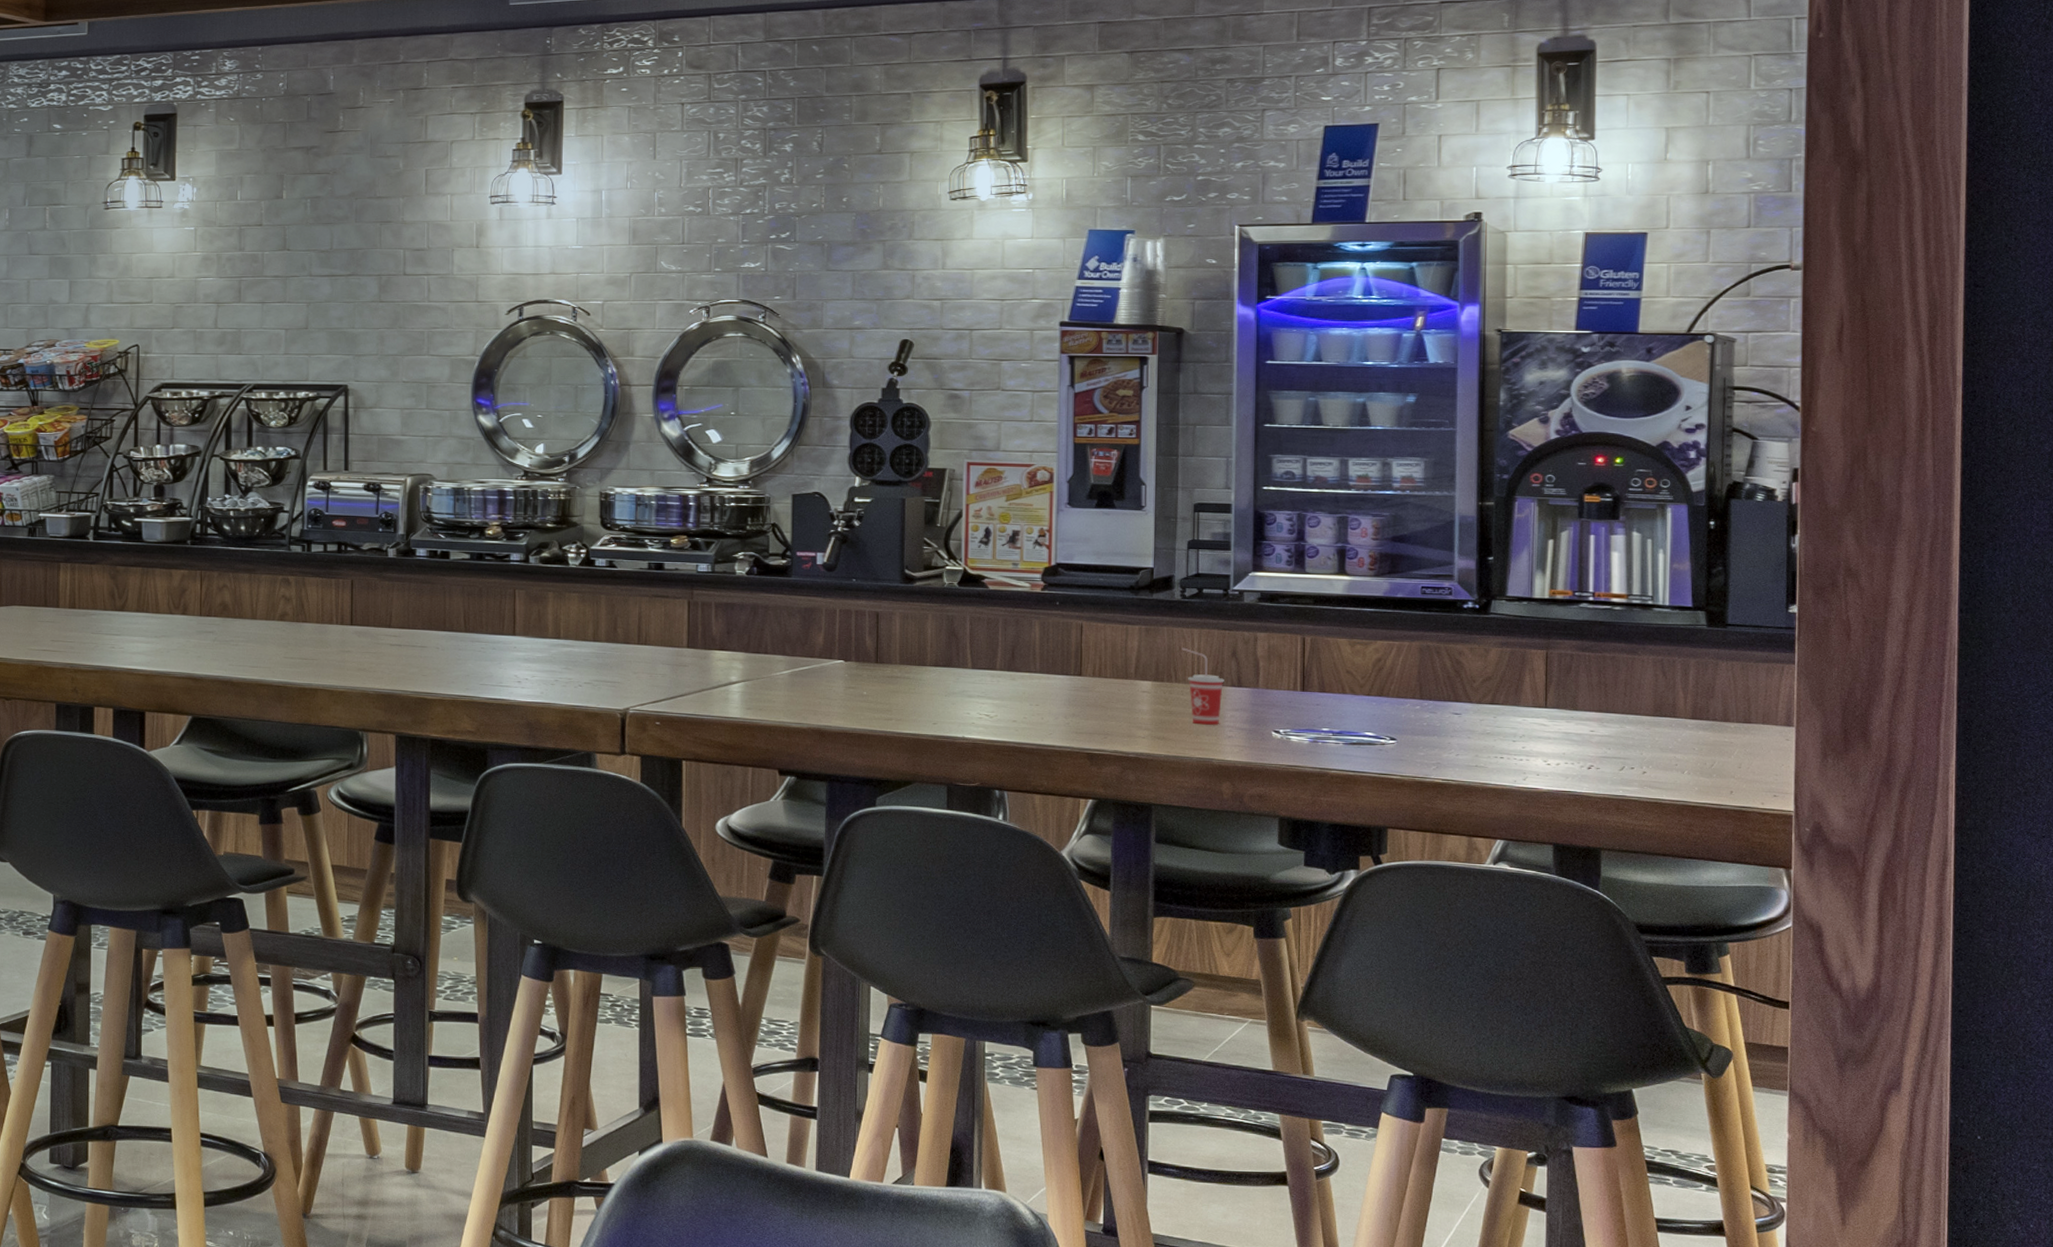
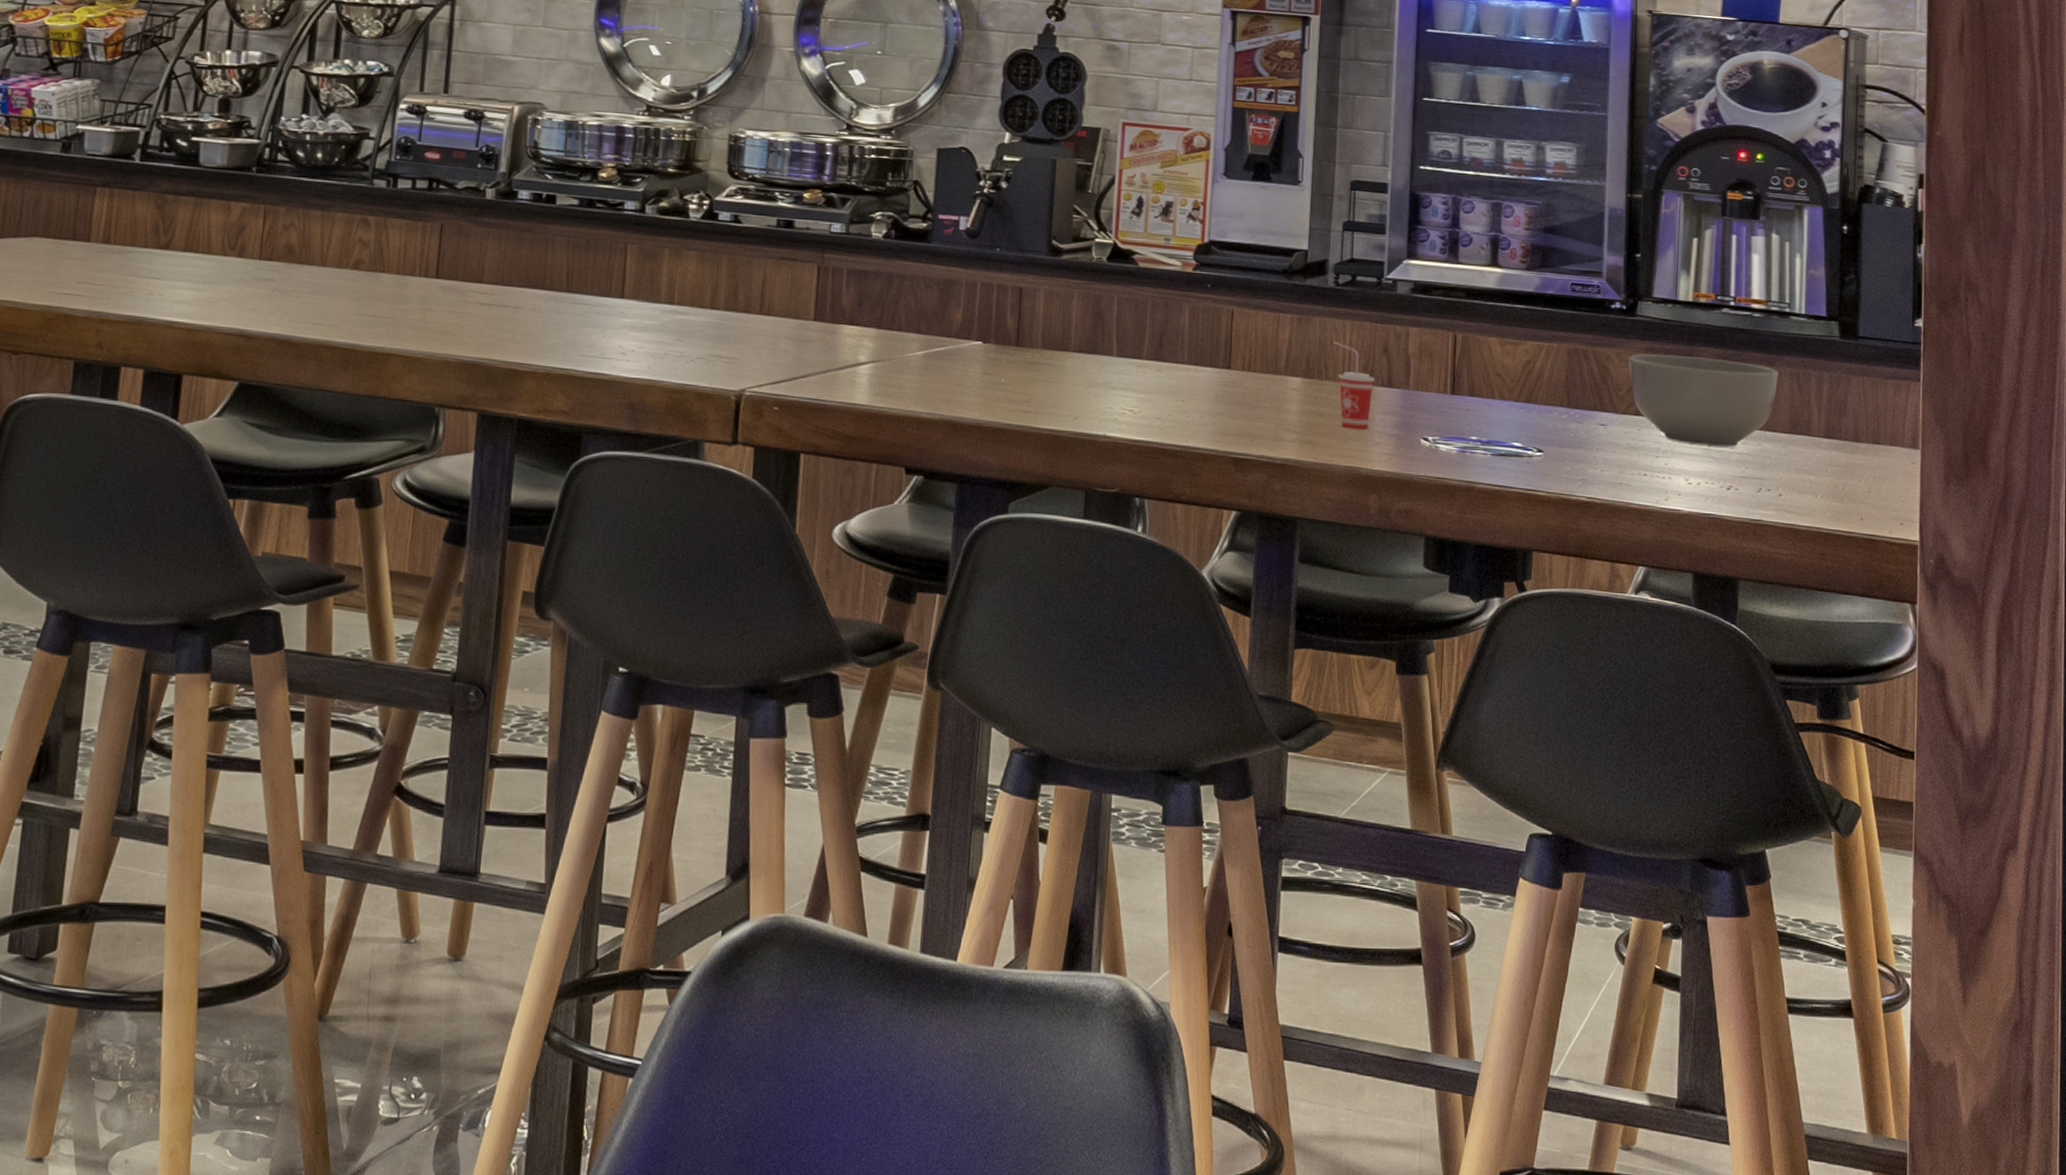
bowl: none [1481,647,1642,730] -> present [1627,353,1779,447]

